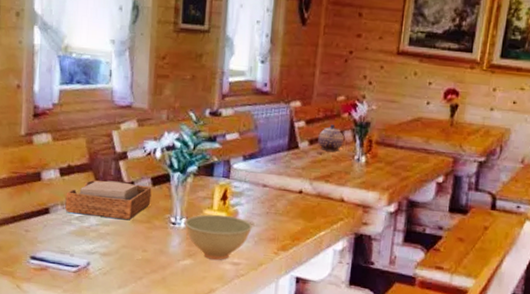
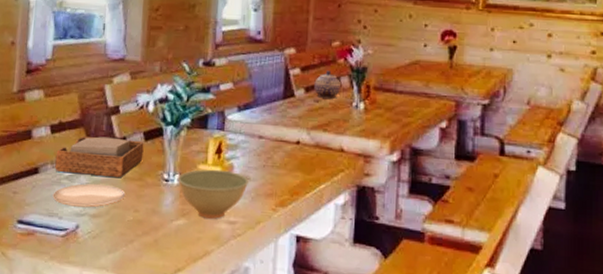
plate: none [64,224,134,247] -> present [52,183,126,208]

